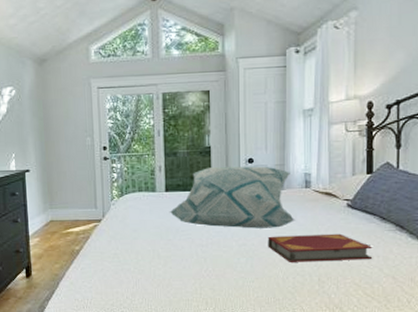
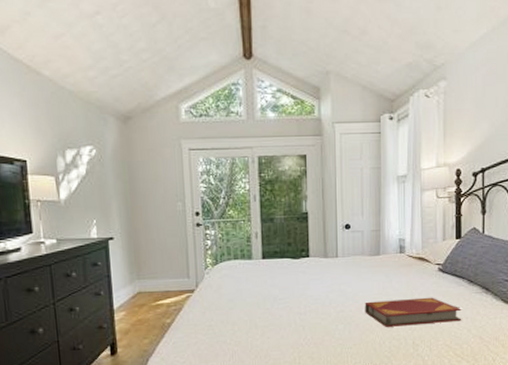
decorative pillow: present [169,166,296,229] -> none [266,232,391,295]

